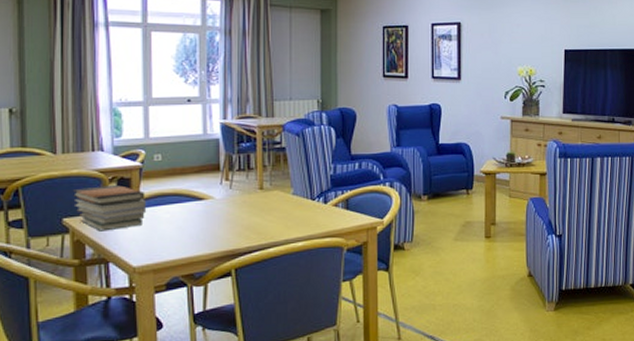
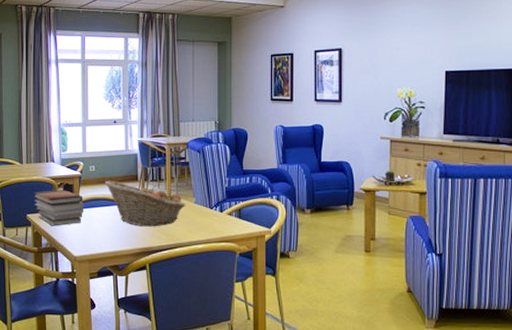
fruit basket: none [175,171,282,226] -> present [104,180,186,227]

